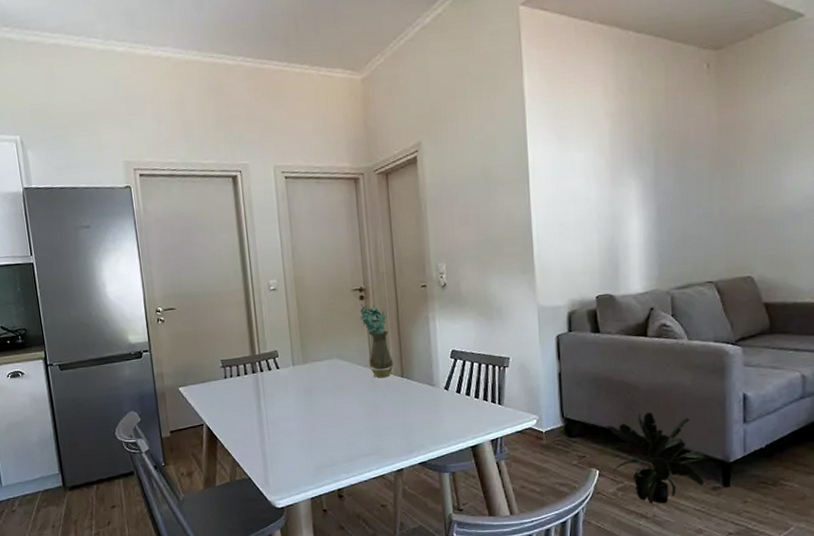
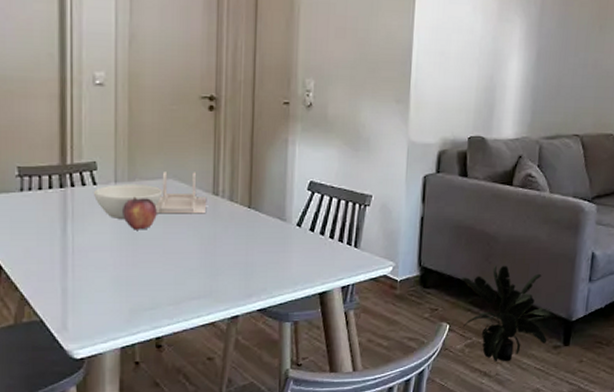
soup bowl: none [278,365,331,395] -> present [94,184,163,220]
fruit: none [301,375,328,403] -> present [123,196,157,230]
napkin holder: none [326,351,367,388] -> present [155,172,207,214]
vase: present [359,304,394,378] -> none [205,116,242,207]

